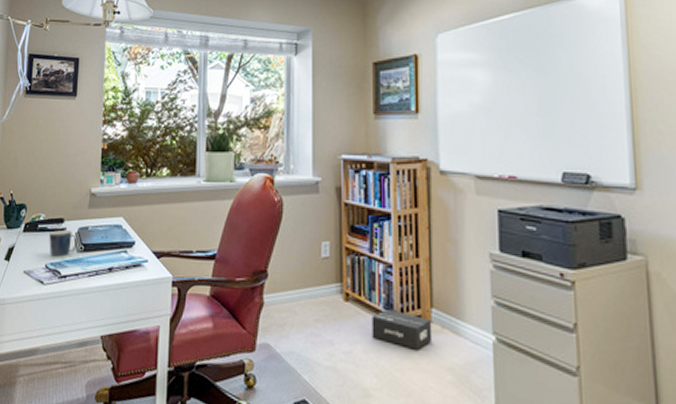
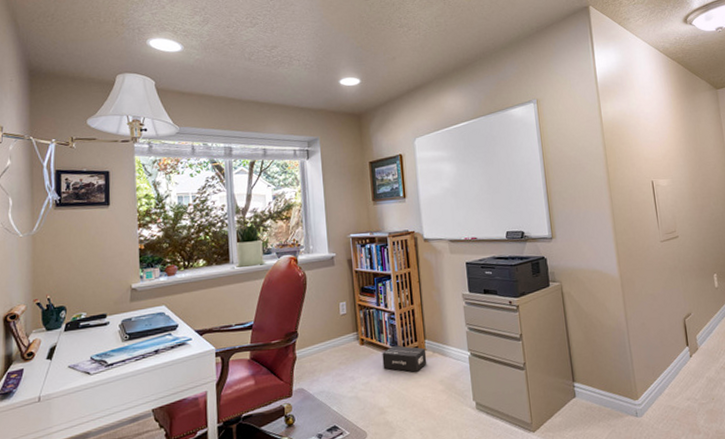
mug: present [49,230,77,260] -> none [92,324,122,352]

